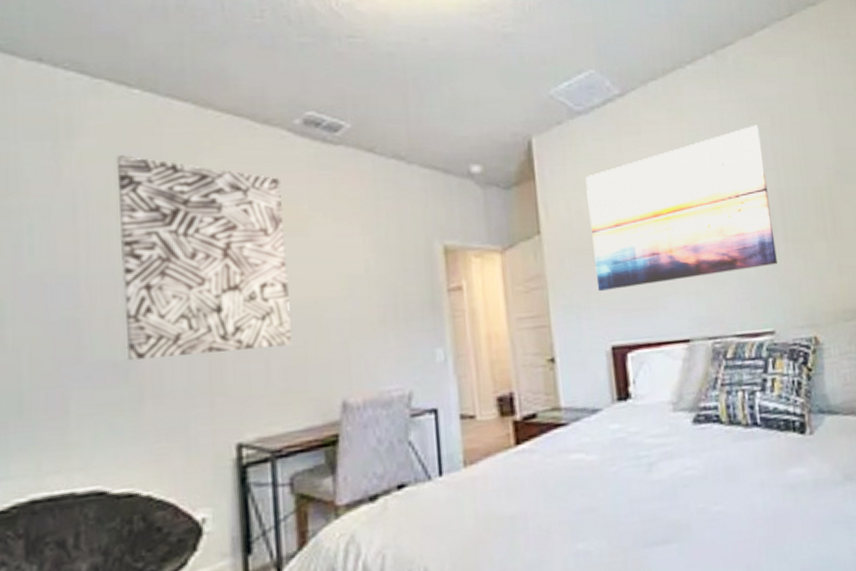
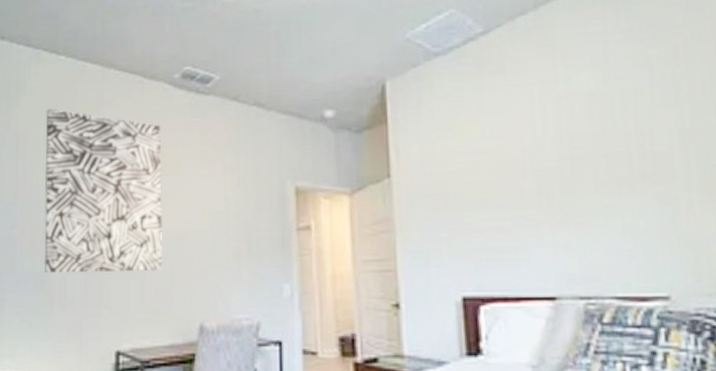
wall art: present [585,124,777,292] -> none [441,56,676,239]

